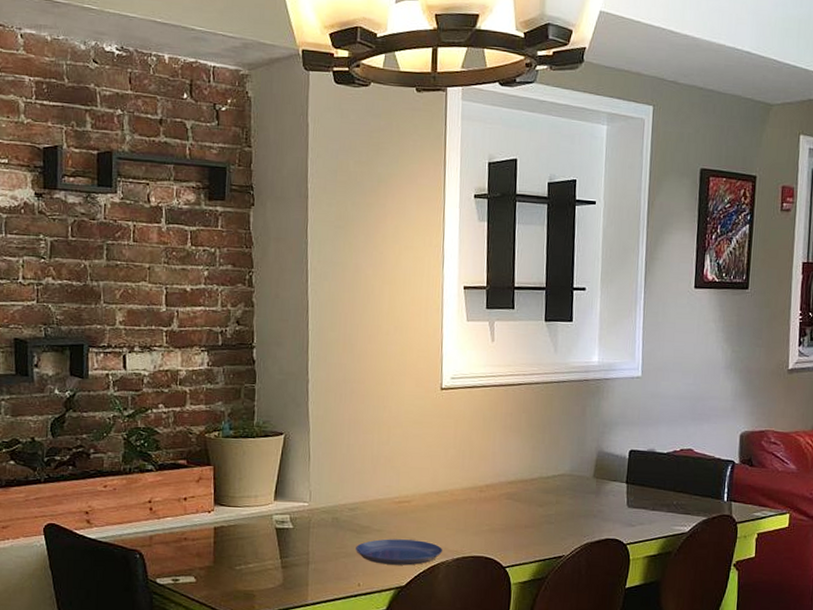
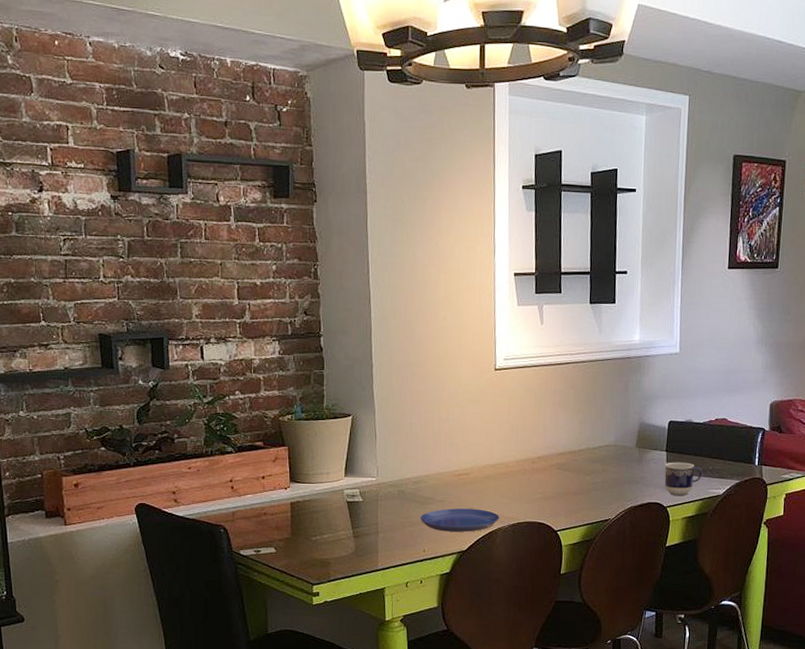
cup: none [624,495,666,532] -> present [664,462,702,495]

